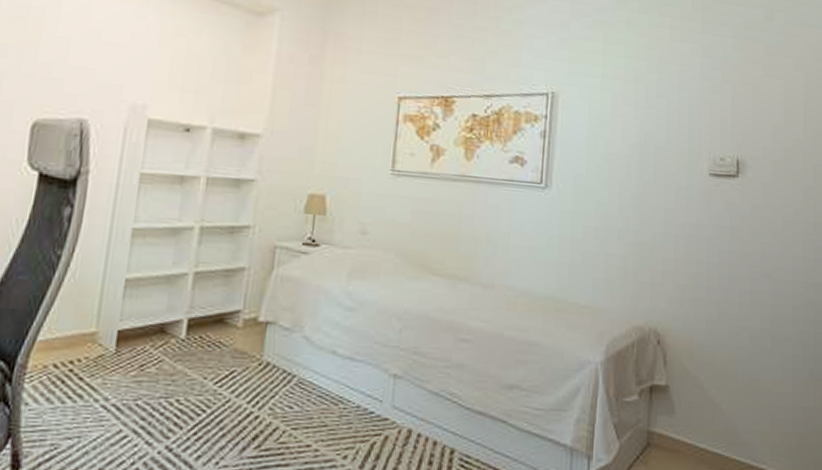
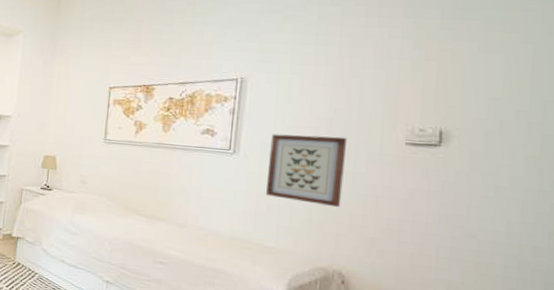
wall art: none [579,162,658,252] -> present [265,134,348,208]

